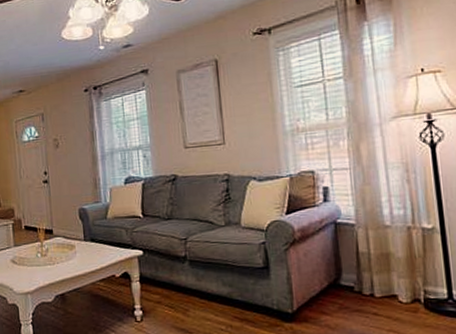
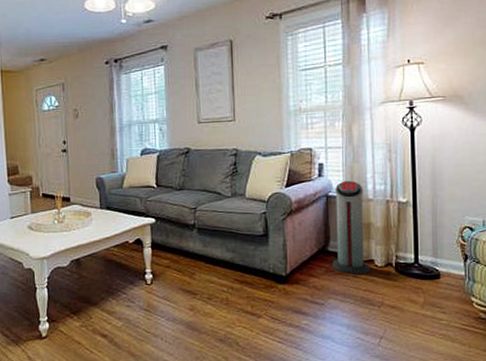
air purifier: none [344,205,393,312] -> present [332,180,370,275]

